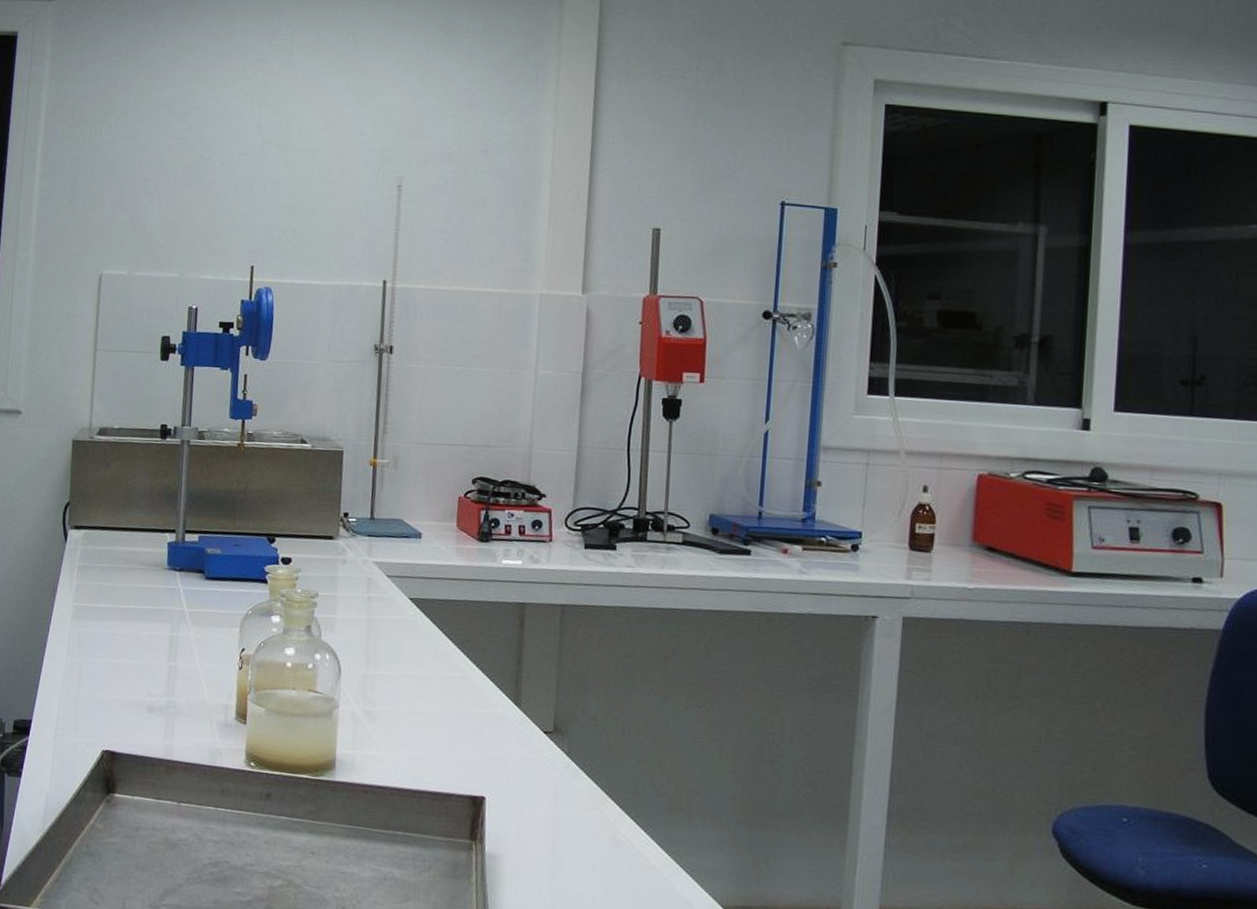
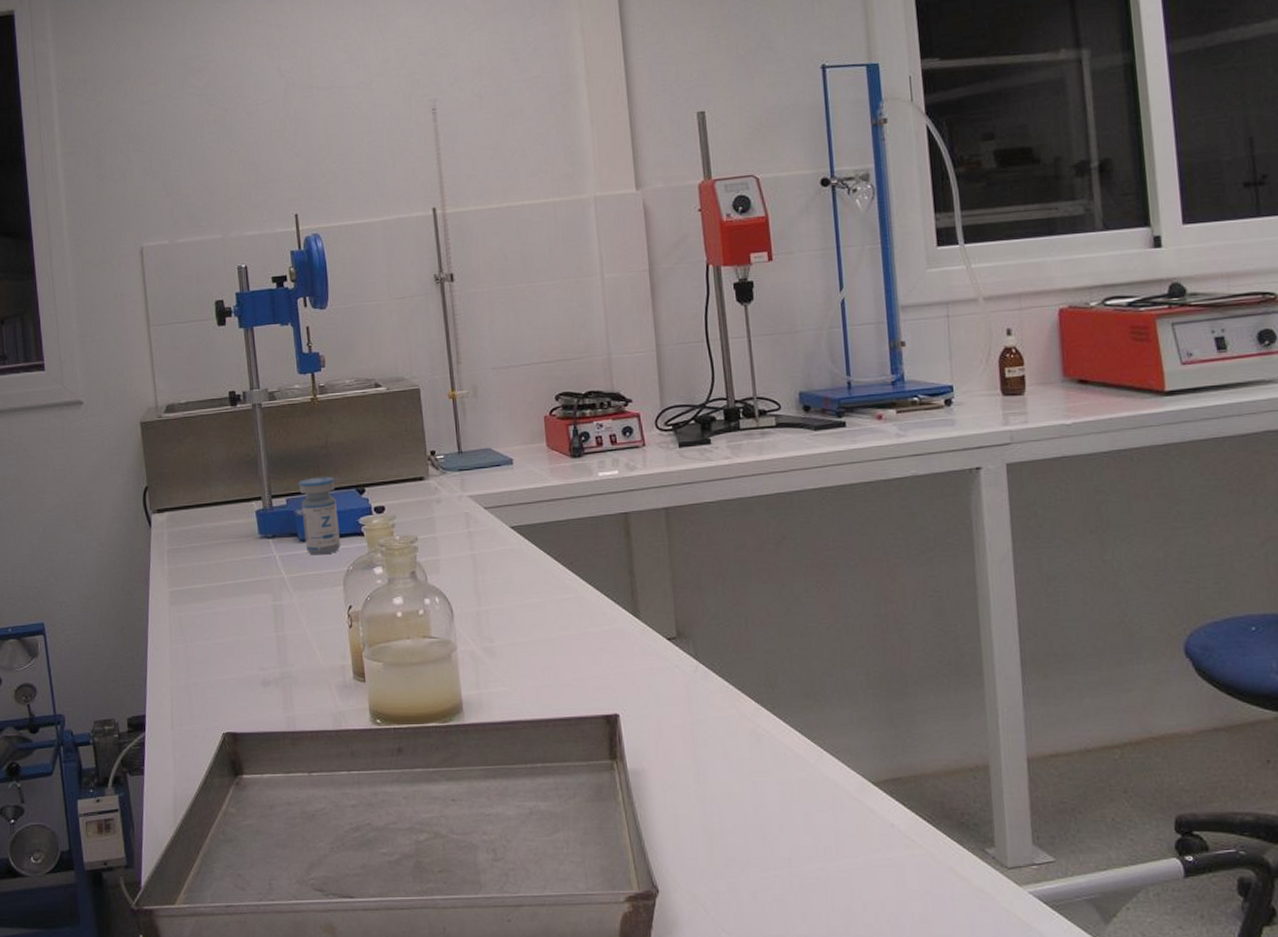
medicine: none [210,519,249,596] -> present [298,476,341,555]

